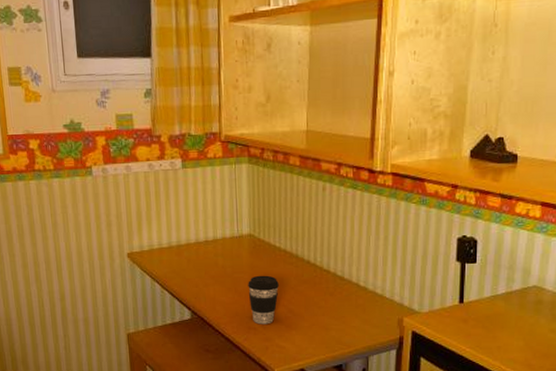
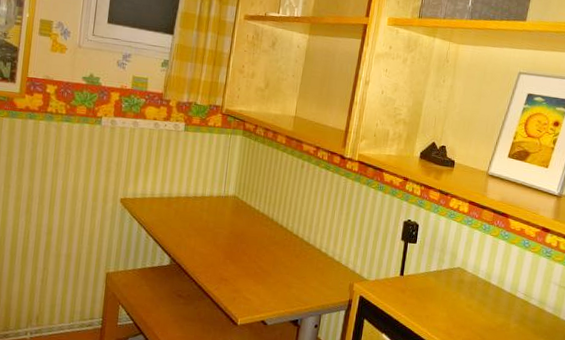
coffee cup: present [248,275,279,325] -> none [225,232,254,277]

